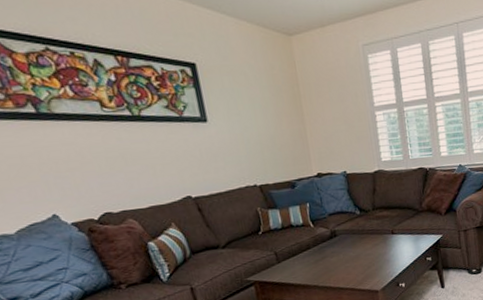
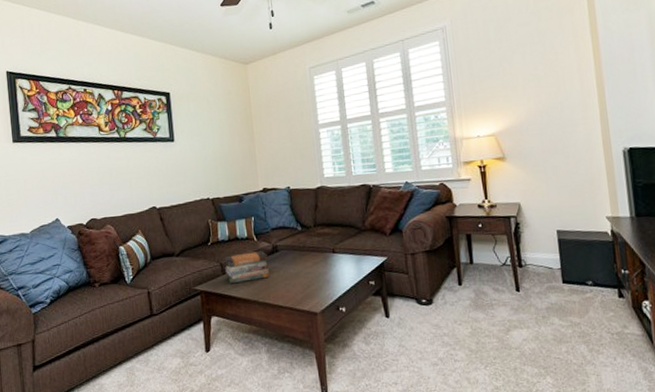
book stack: none [278,237,329,272] -> present [224,251,269,284]

